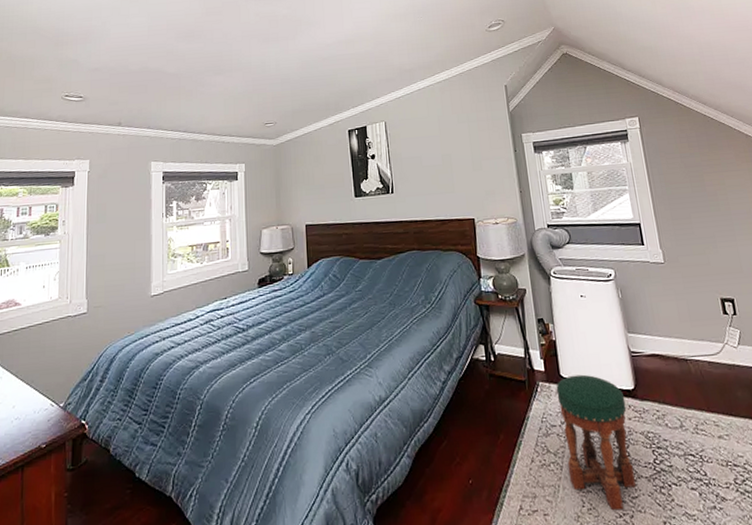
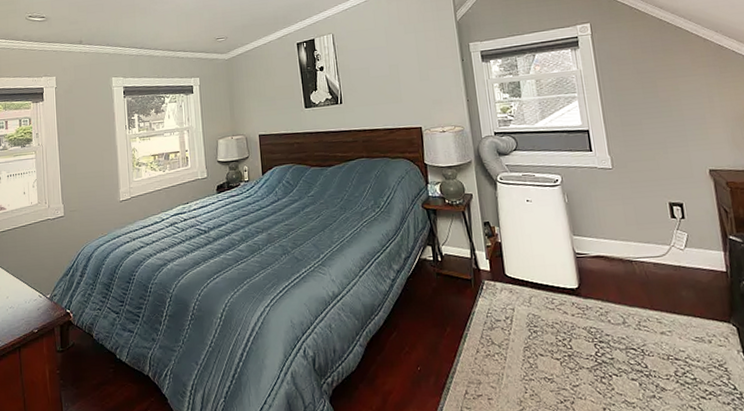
stool: present [556,374,636,511] -> none [501,274,577,397]

